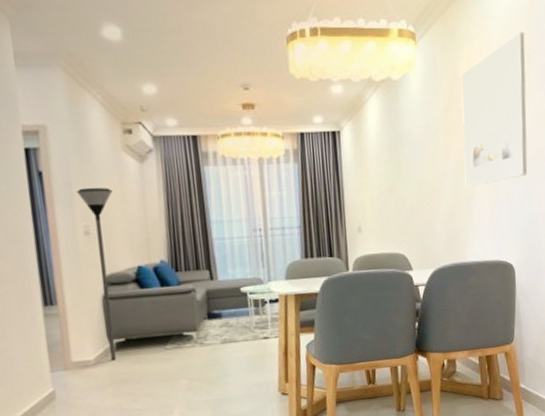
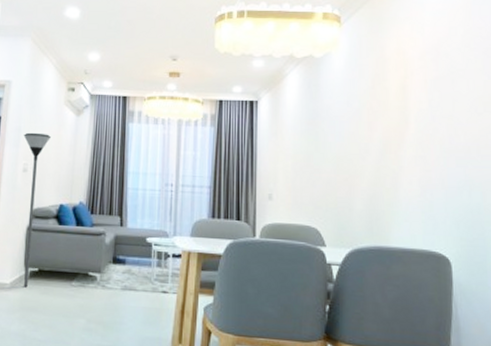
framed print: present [462,31,528,186] -> none [389,16,468,166]

